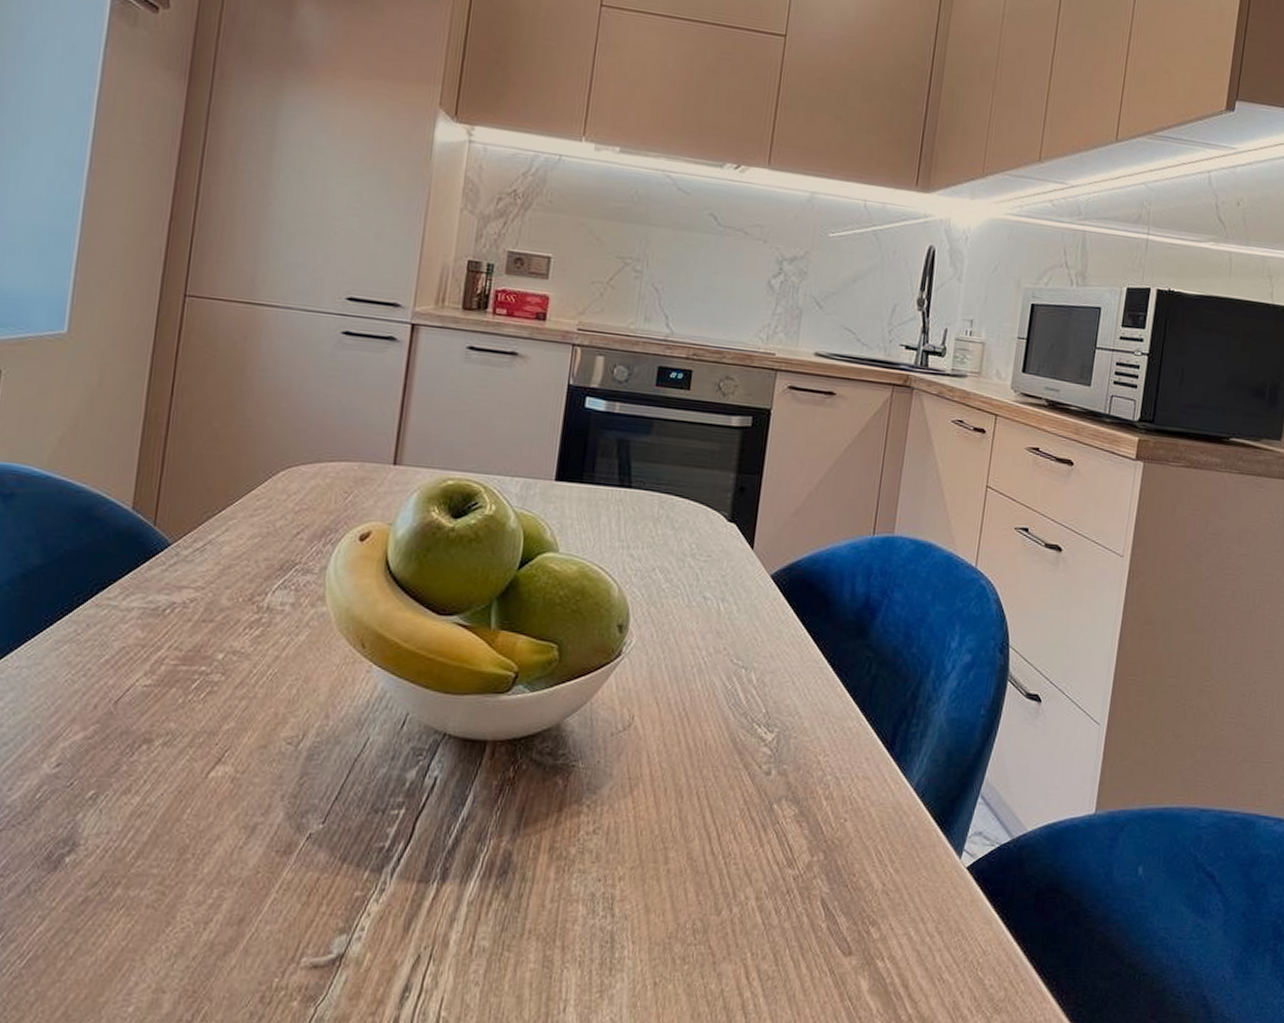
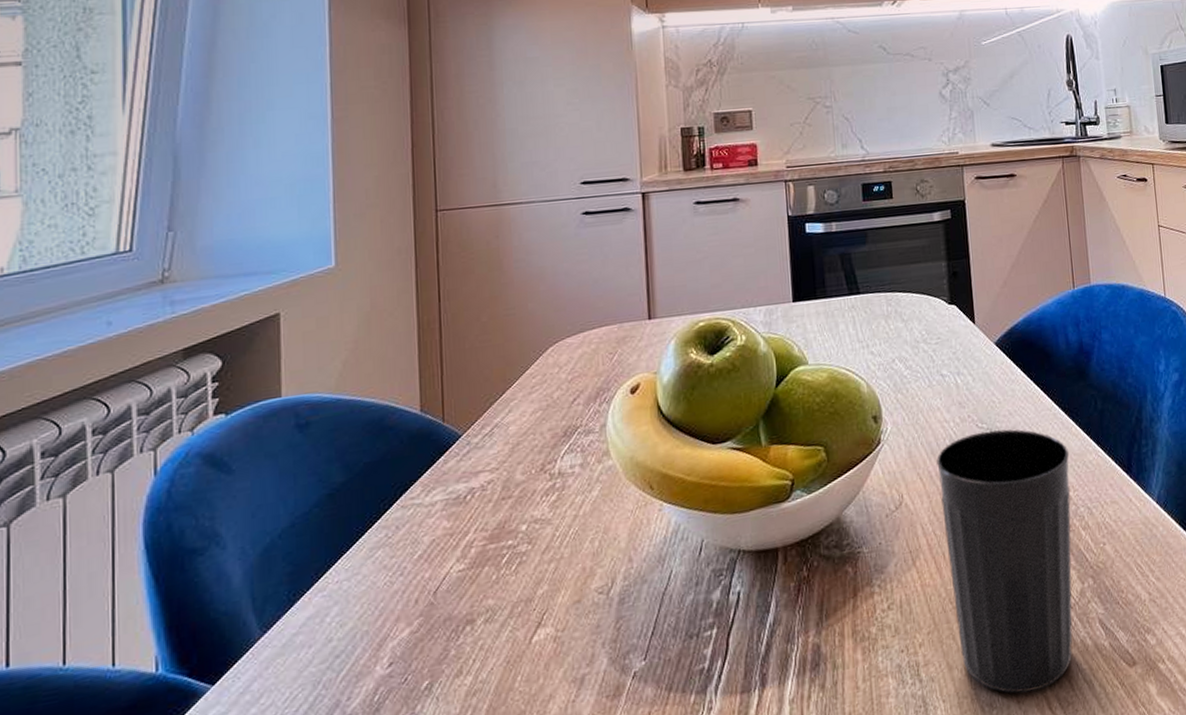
cup: none [663,668,828,955] -> present [936,429,1073,693]

